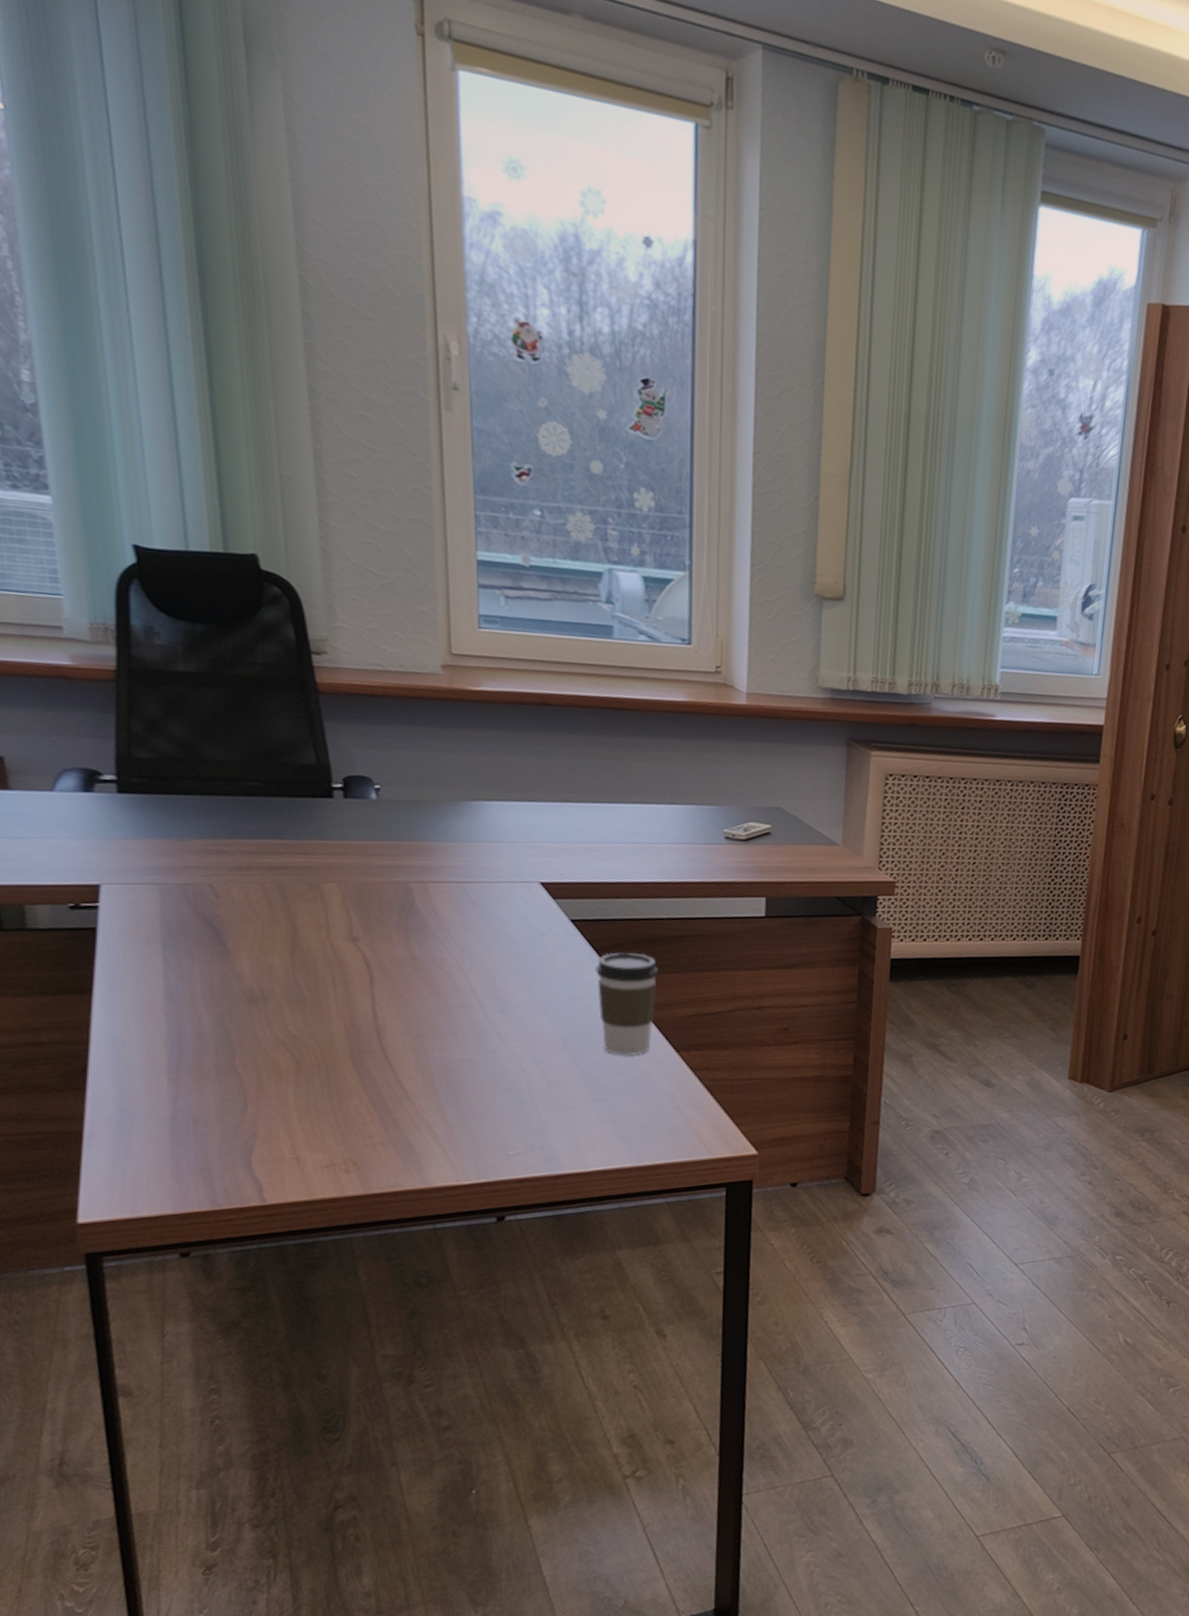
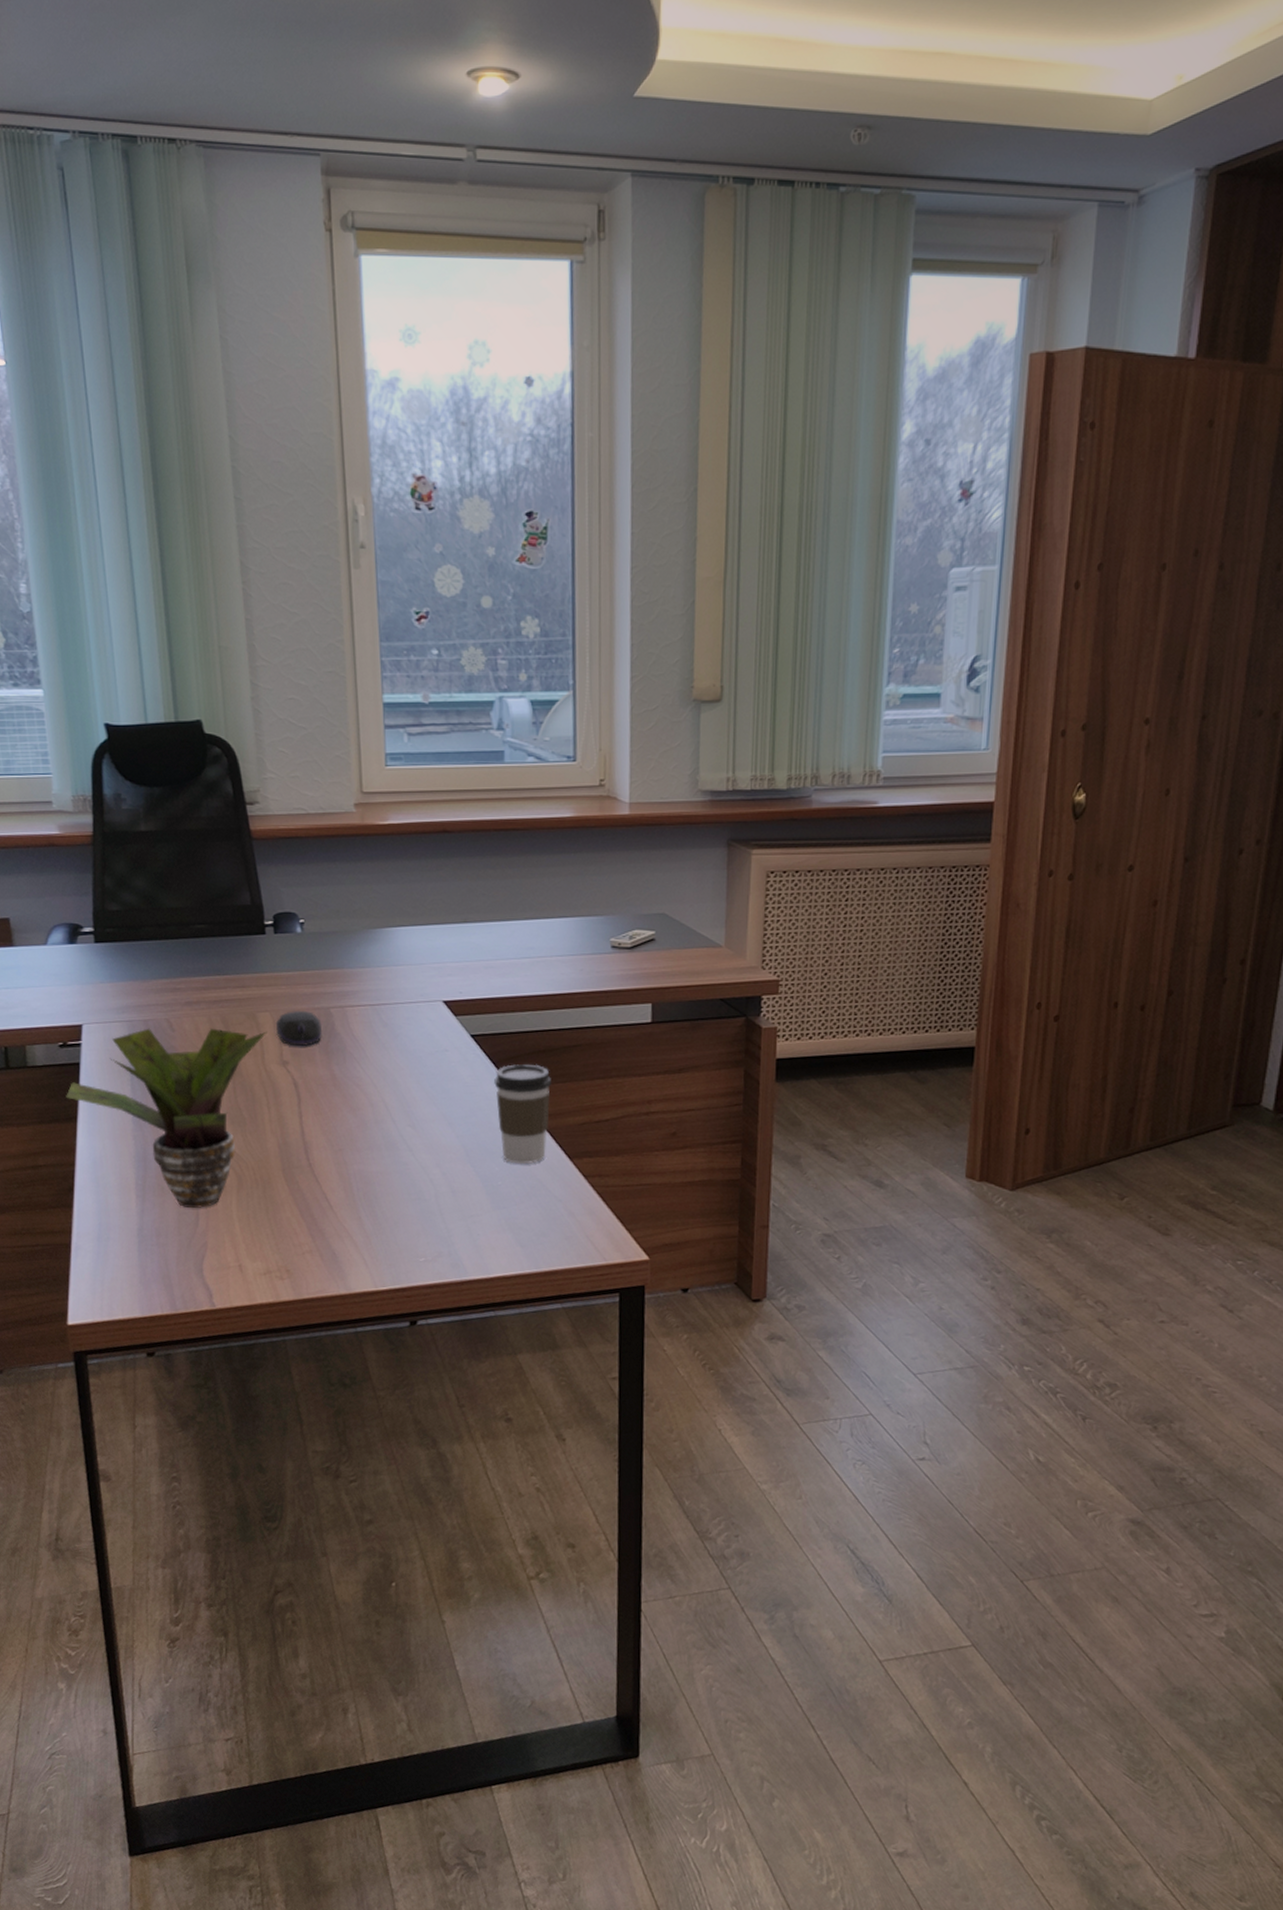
potted plant: none [77,893,334,1095] -> present [66,1028,267,1208]
computer mouse: none [344,883,400,923] -> present [275,1011,323,1047]

